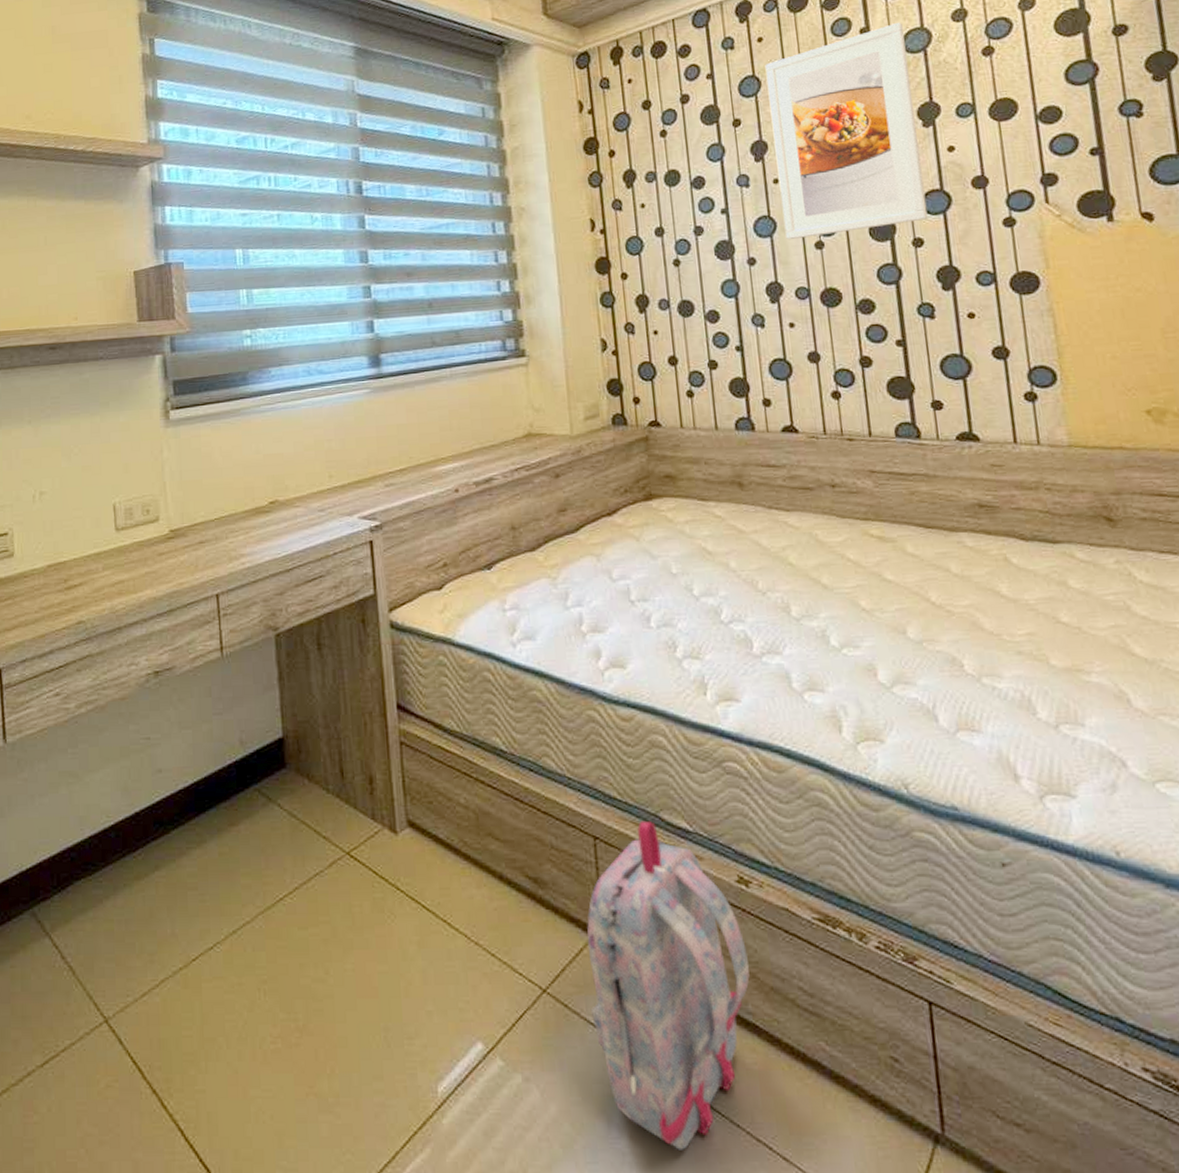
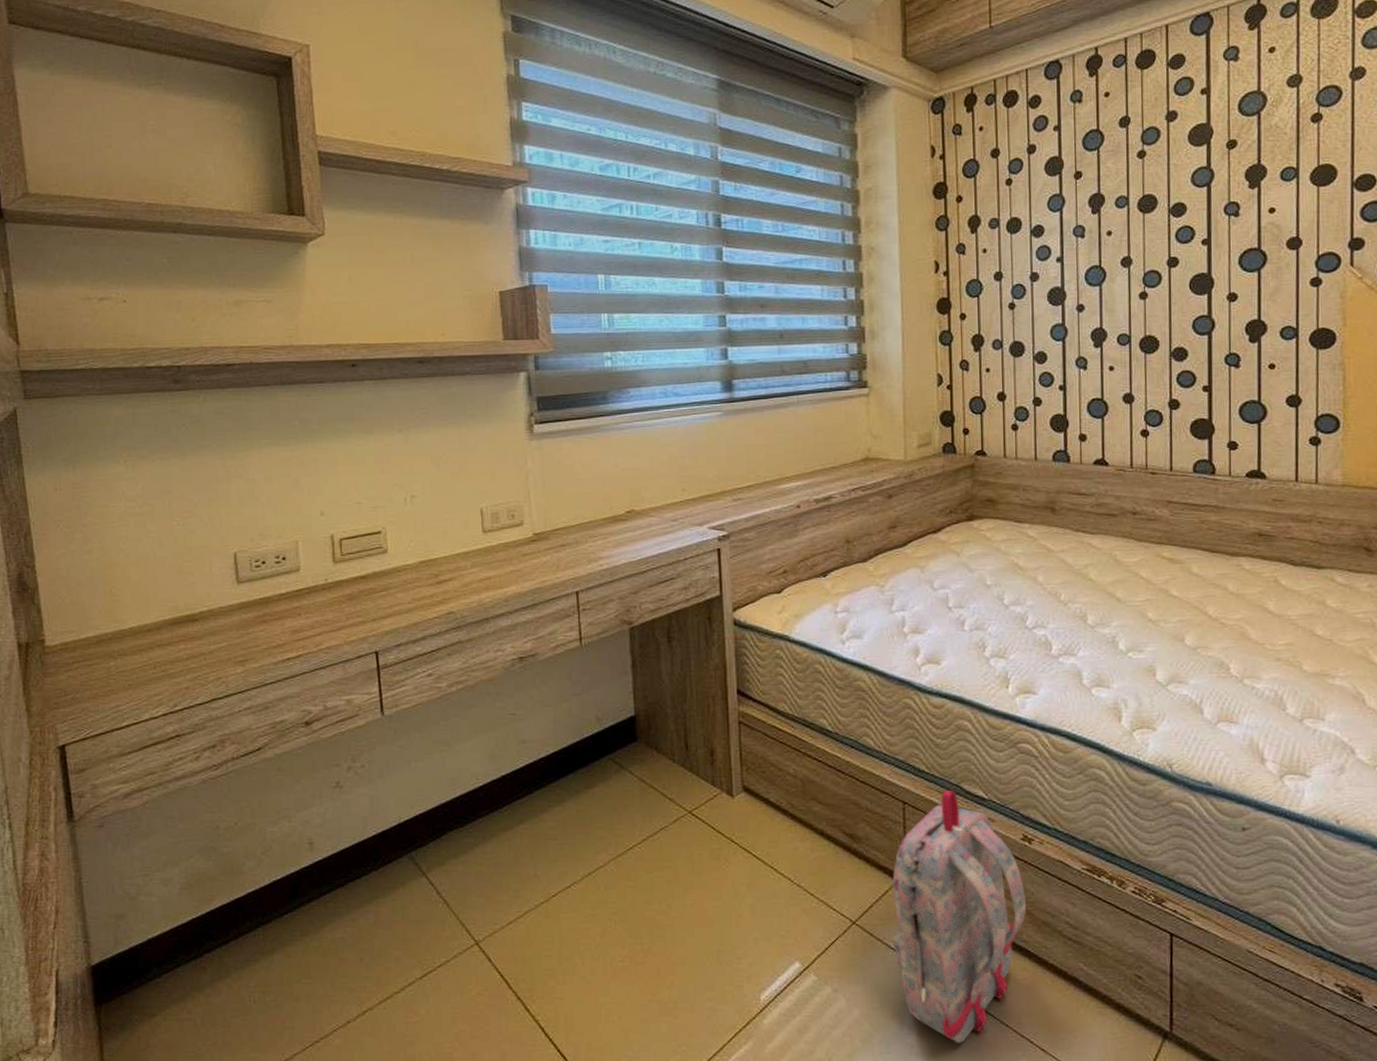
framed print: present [765,22,928,240] -> none [1109,84,1244,290]

